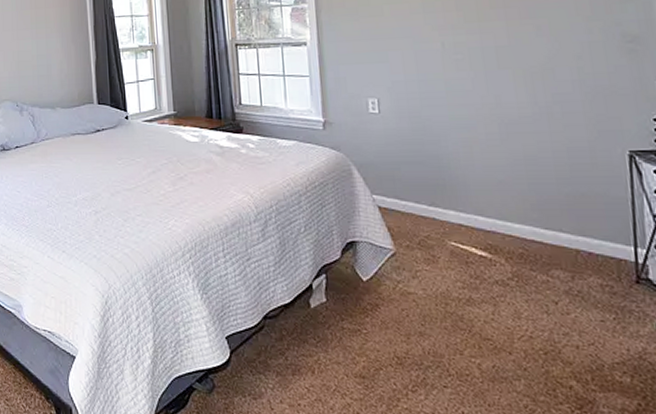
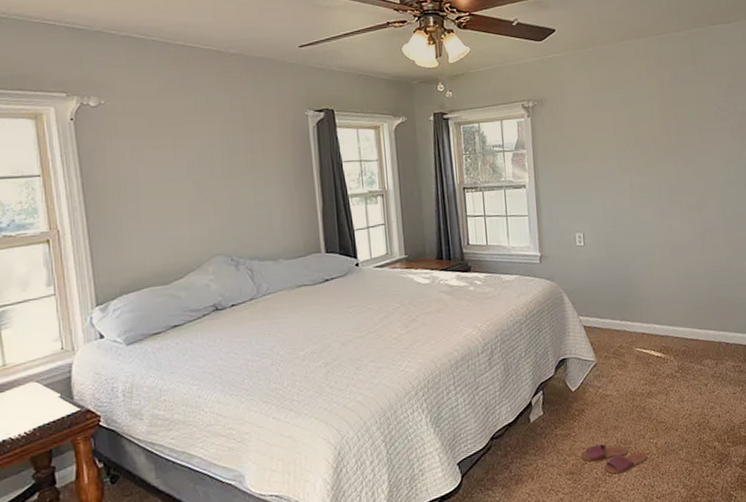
slippers: none [376,349,466,392] -> present [582,444,647,475]

